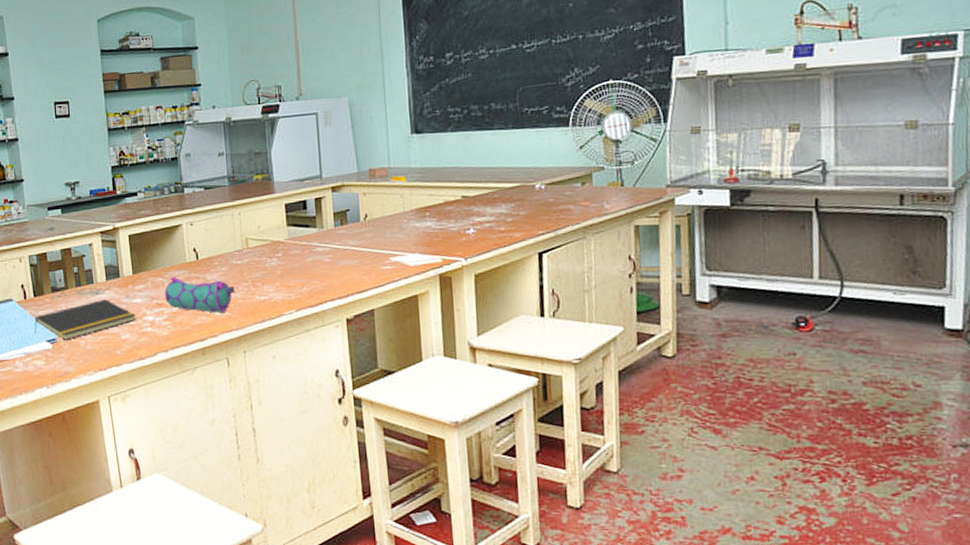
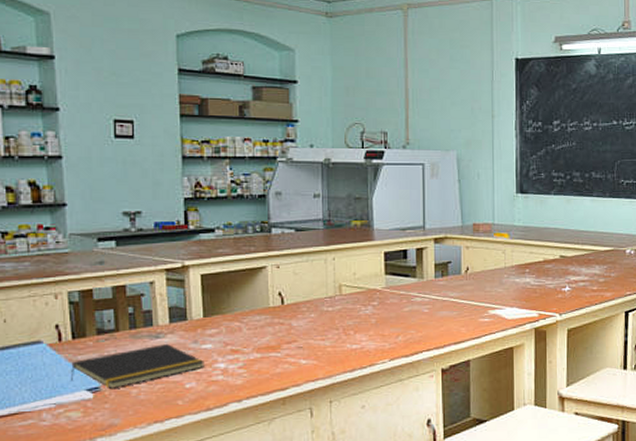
pencil case: present [164,277,235,313] -> none [240,321,324,361]

